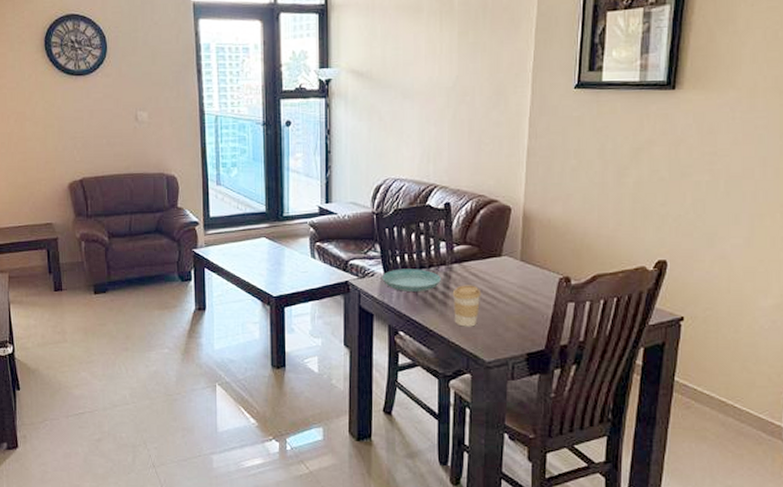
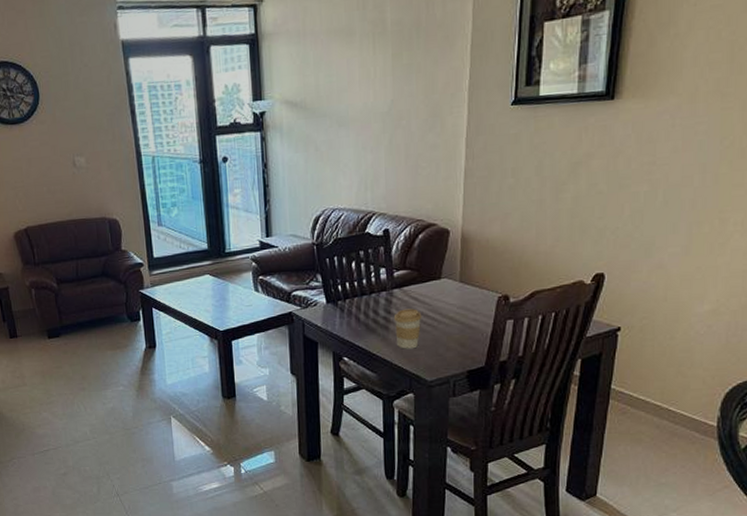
saucer: present [382,269,441,291] -> none [324,296,382,319]

